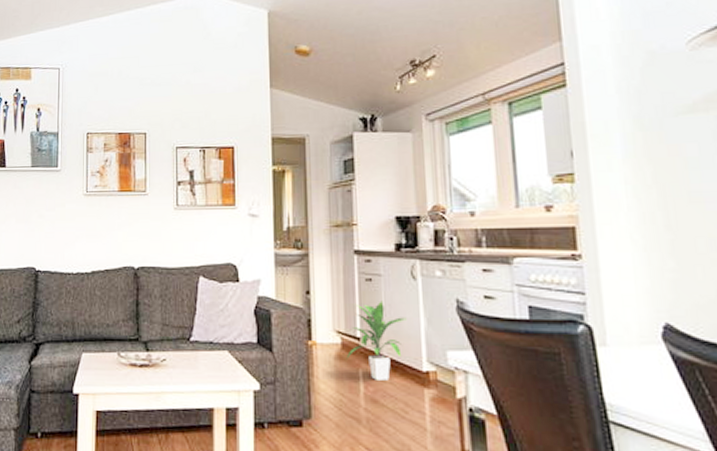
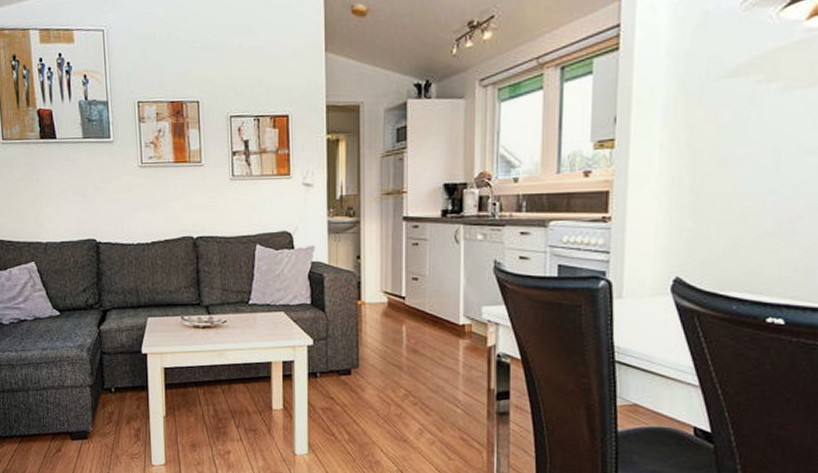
indoor plant: present [346,301,407,381] -> none [391,263,448,333]

